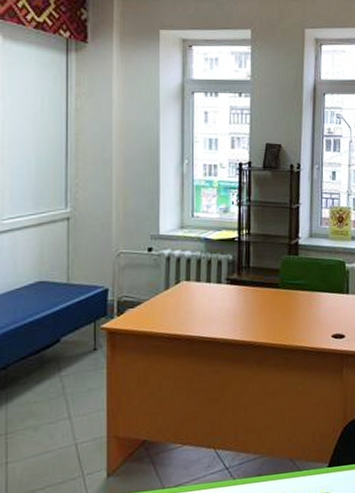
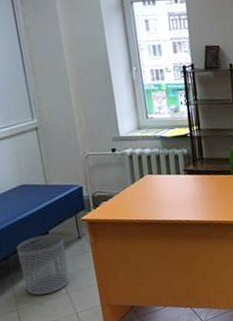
waste bin: none [20,342,77,417] -> present [16,234,69,295]

